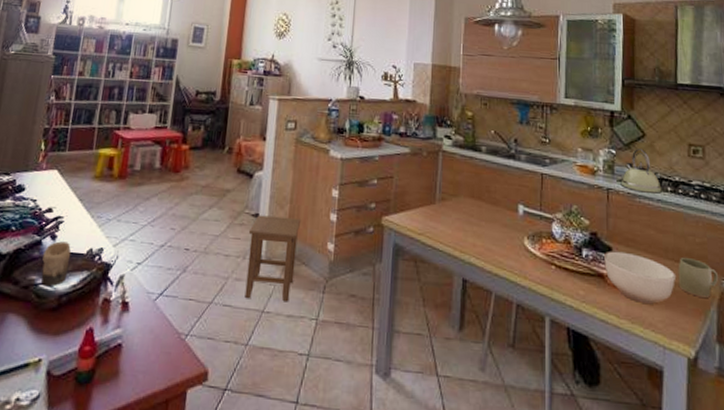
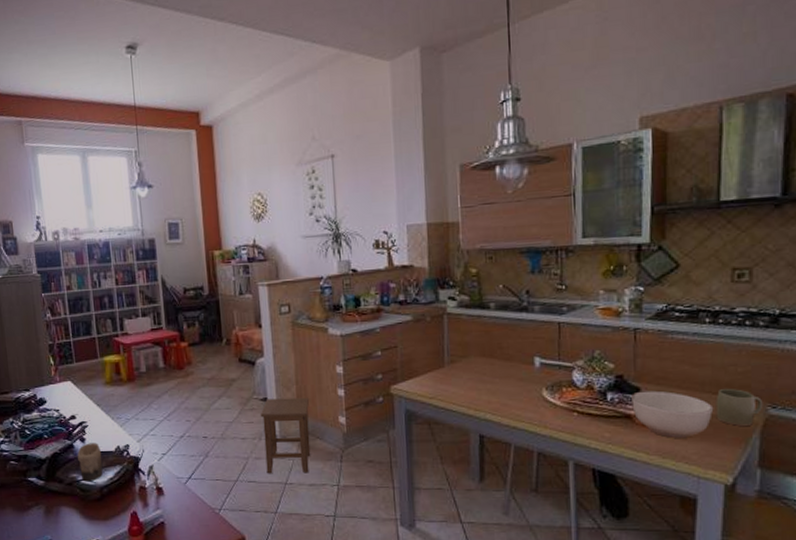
kettle: present [620,149,662,194] -> none [650,281,699,328]

